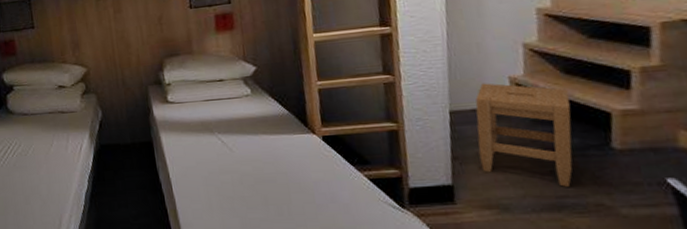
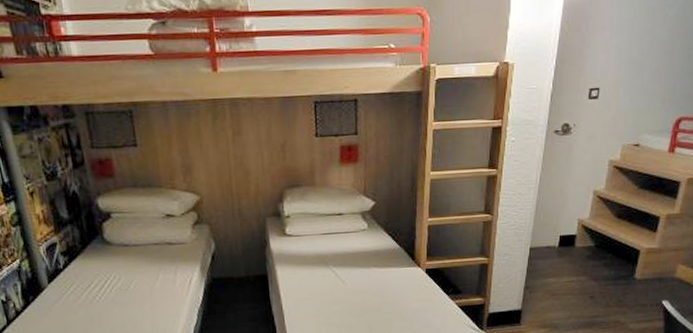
stool: present [475,83,573,187] -> none [544,224,616,309]

